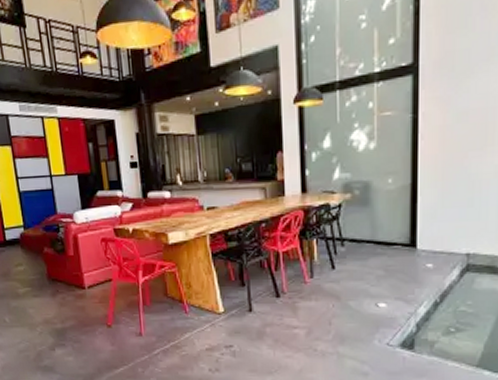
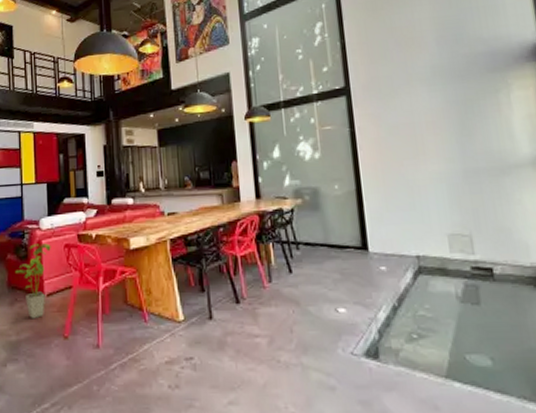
house plant: none [54,237,88,309] -> present [15,243,51,319]

